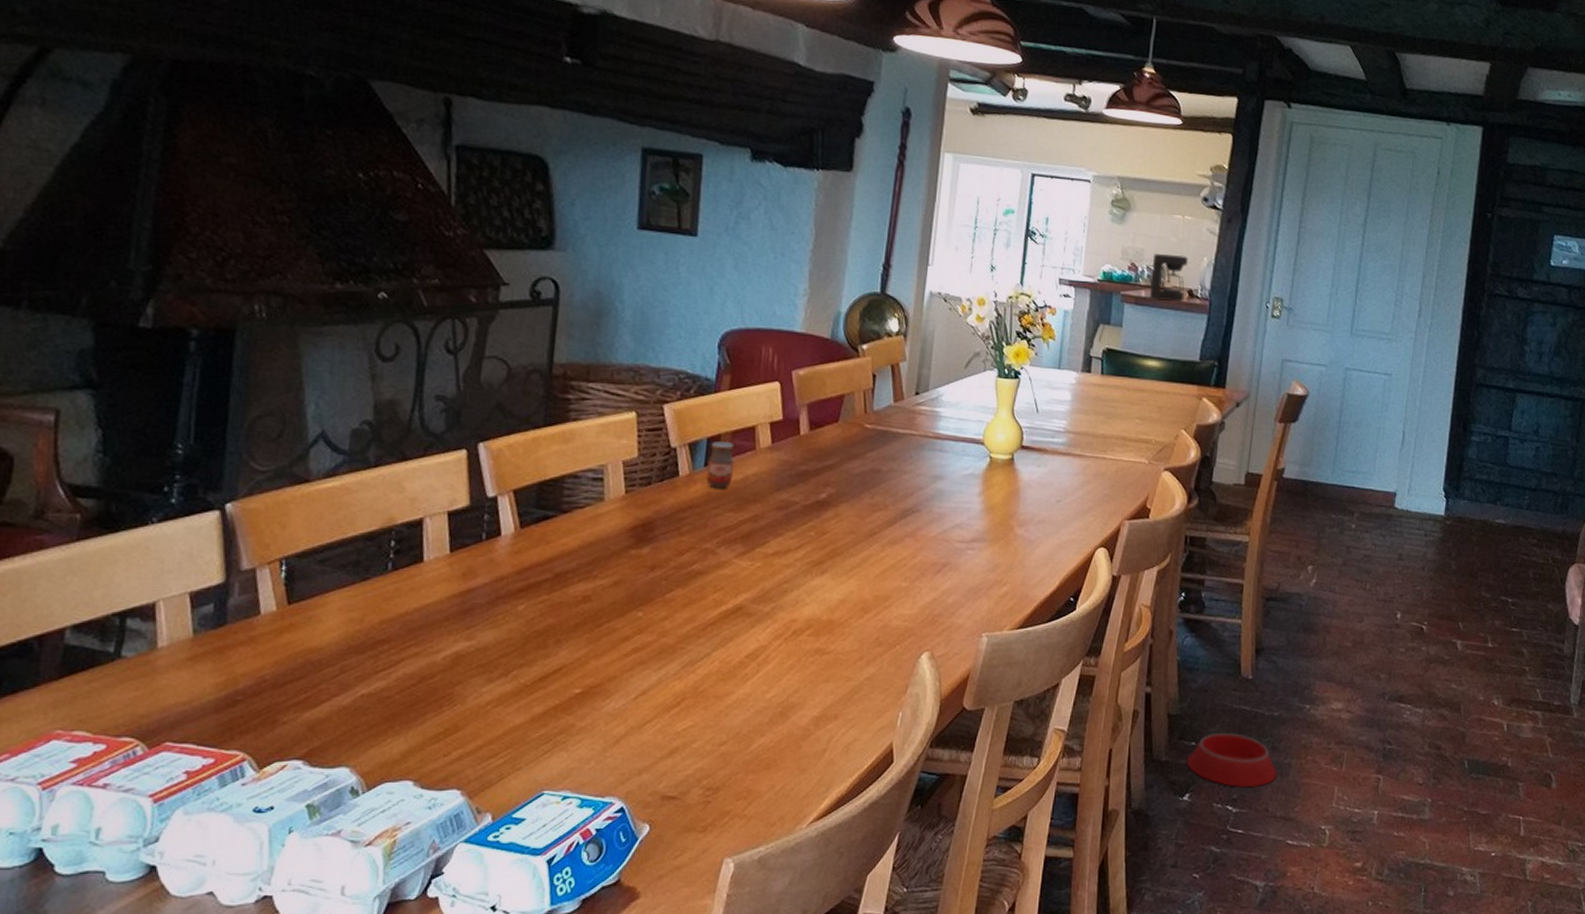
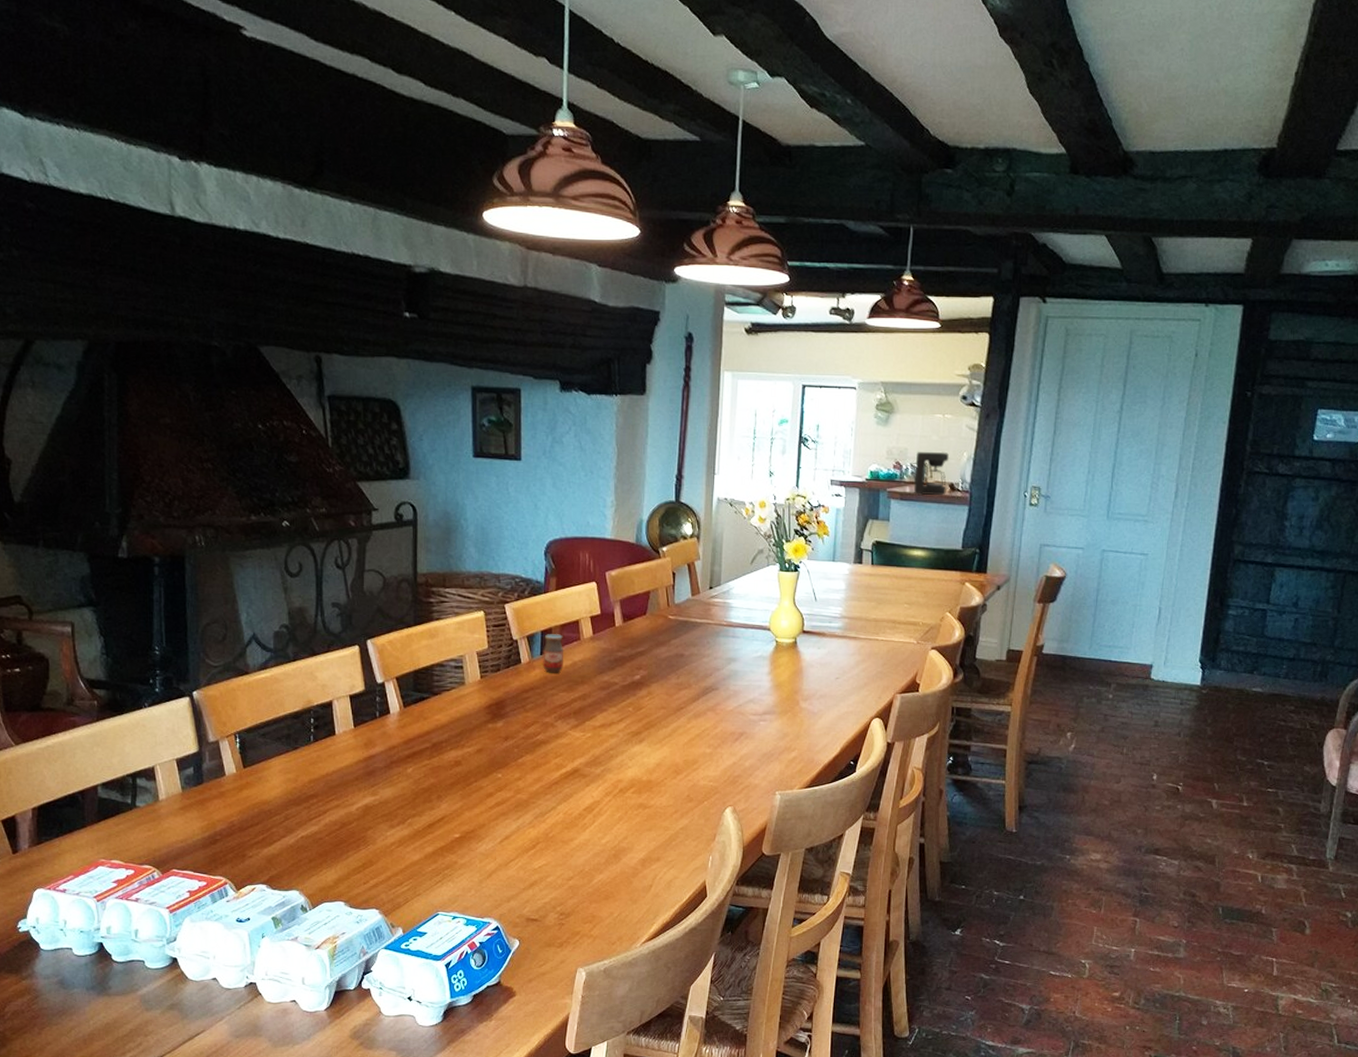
pet bowl: present [1187,732,1278,788] -> none [958,877,1041,926]

